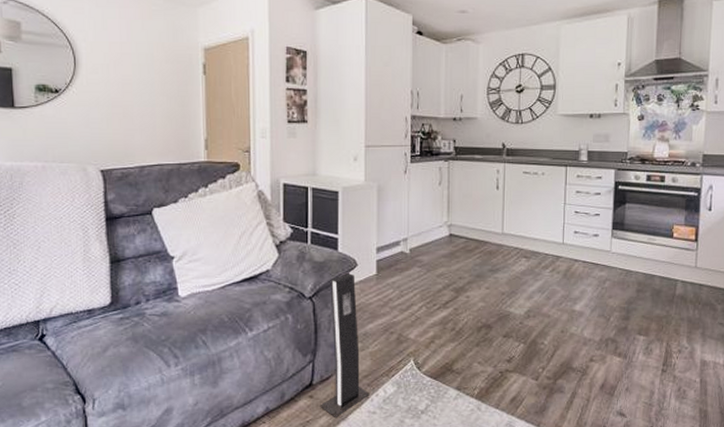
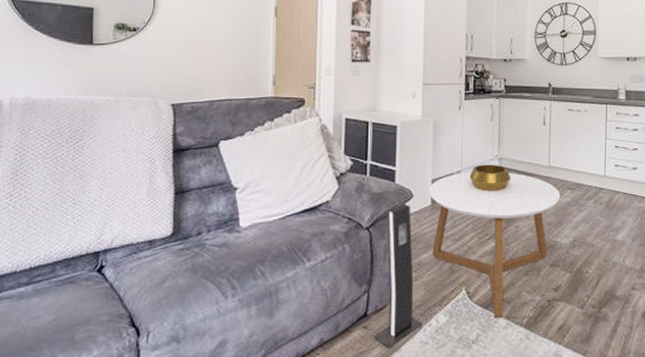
coffee table: none [373,240,515,389] -> present [428,172,561,318]
decorative bowl: none [417,231,462,260] -> present [469,164,511,191]

